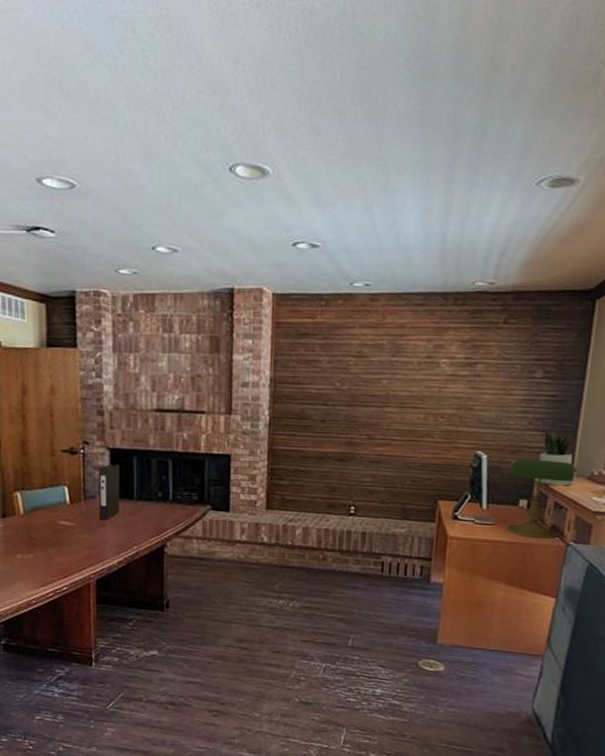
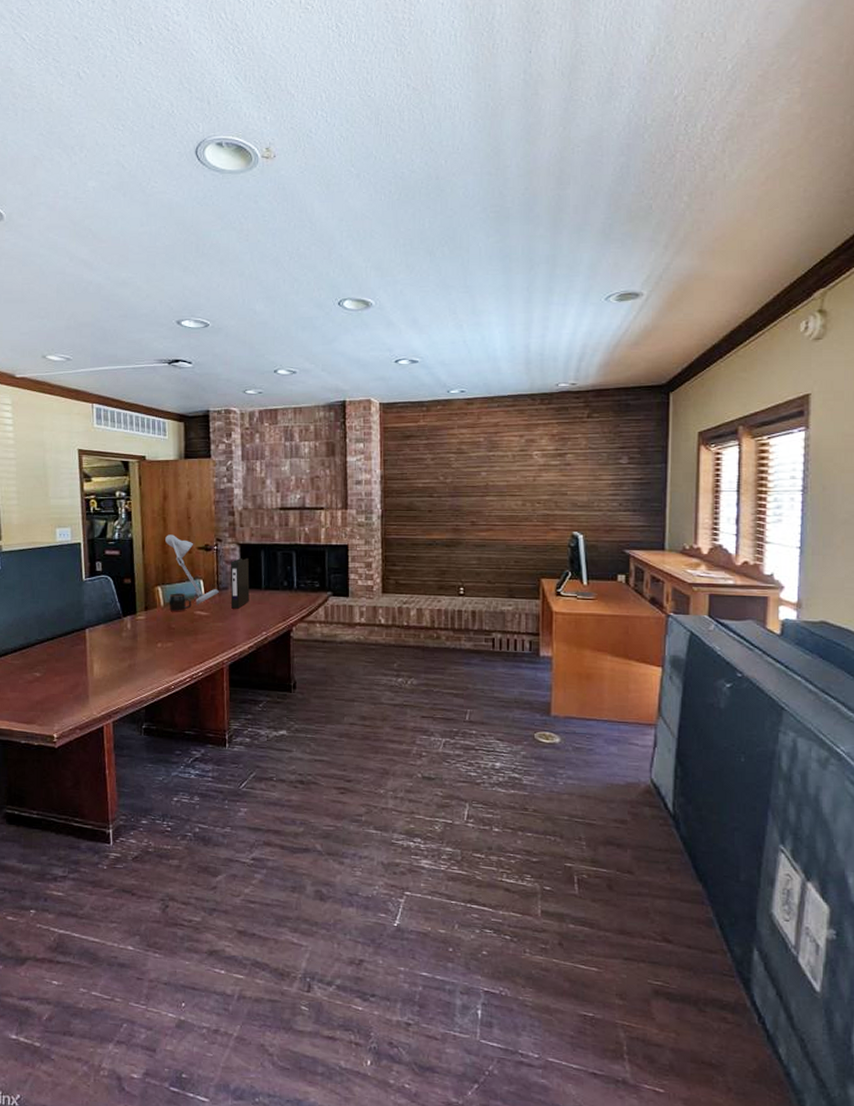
desk lamp: none [25,434,87,515] -> present [165,534,220,605]
mug: none [29,500,55,521] -> present [168,593,192,612]
desk lamp: present [508,458,578,540] -> none [606,536,670,611]
planter: present [534,431,574,486] -> none [629,510,667,561]

